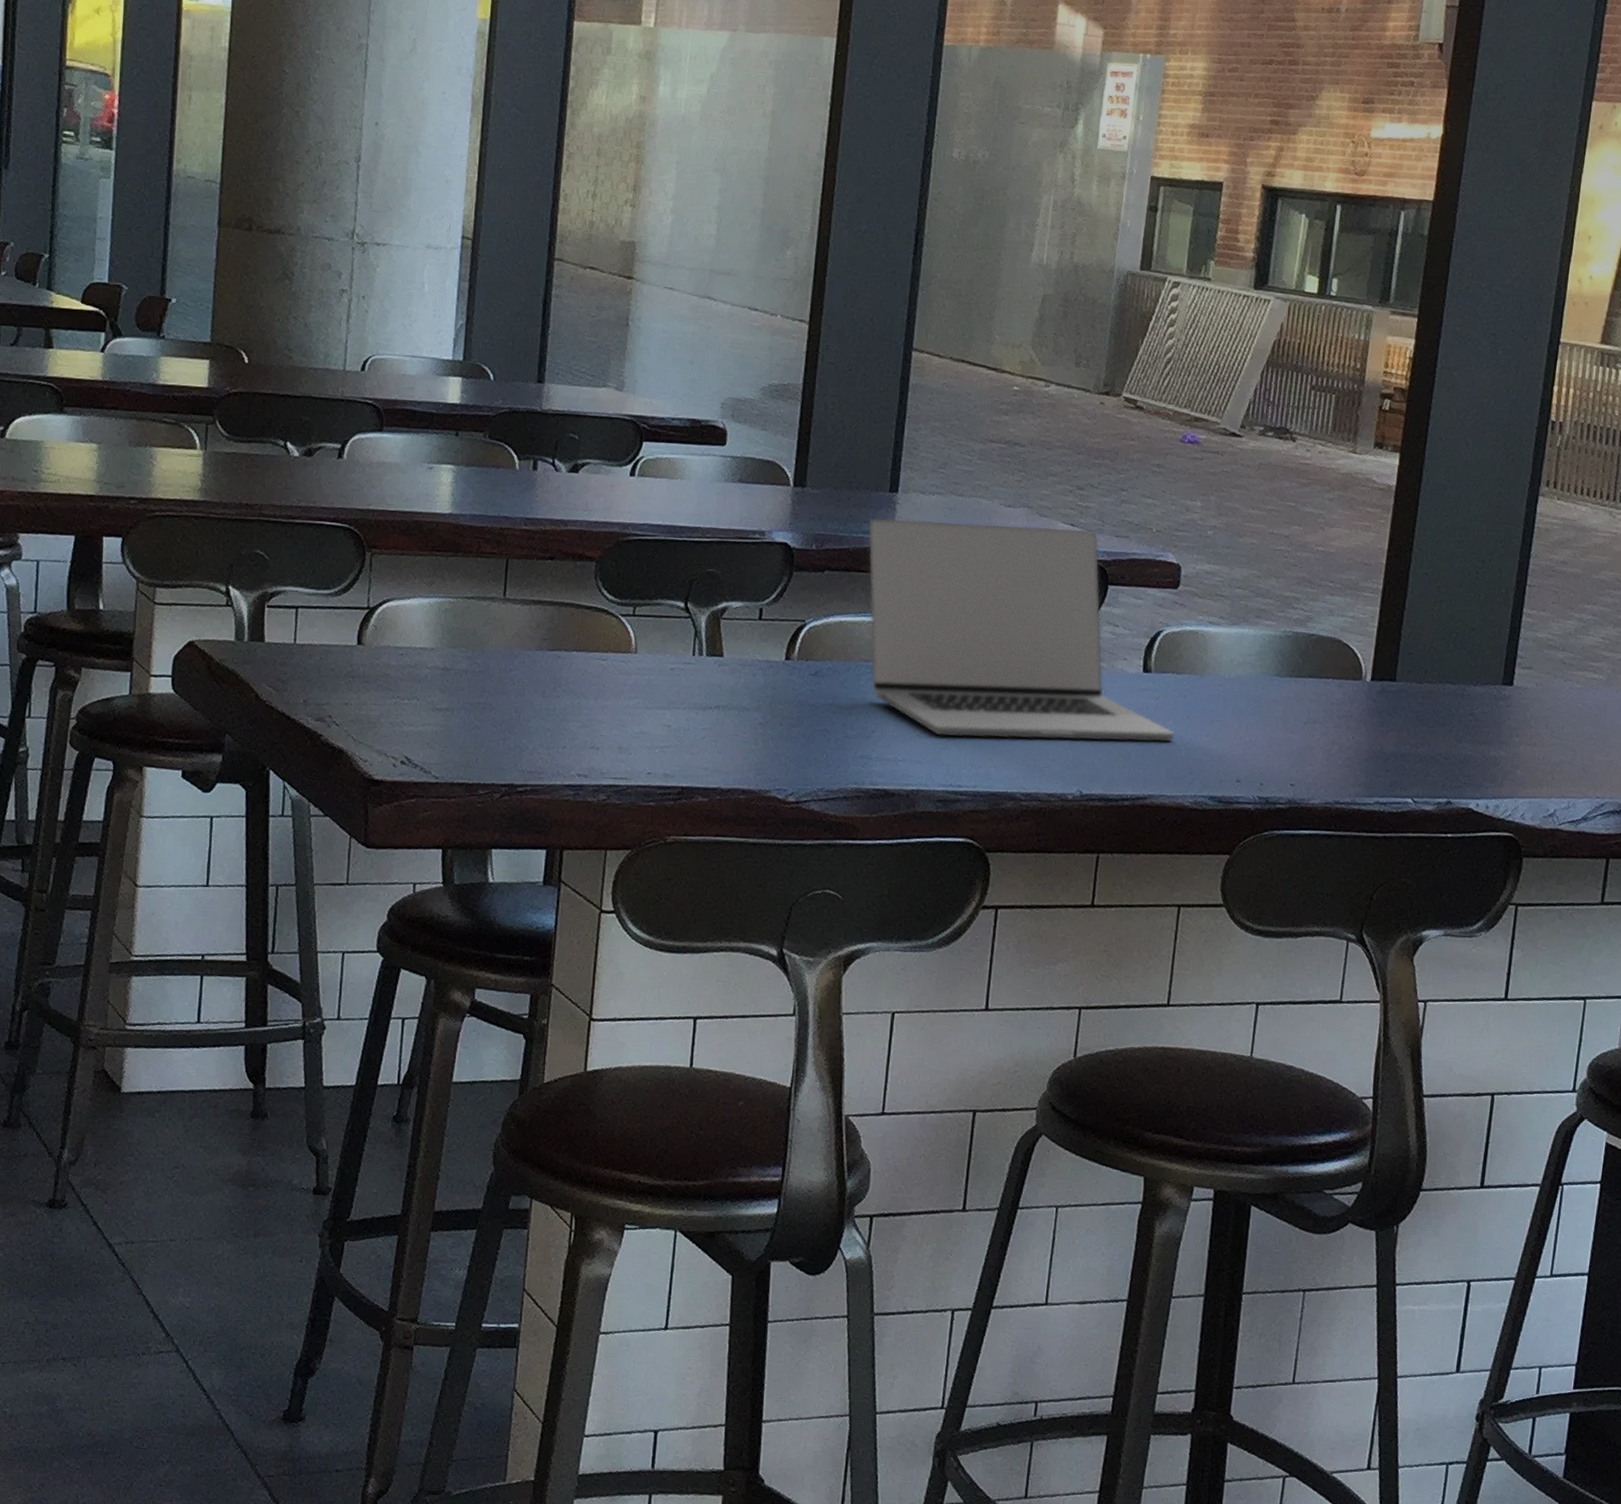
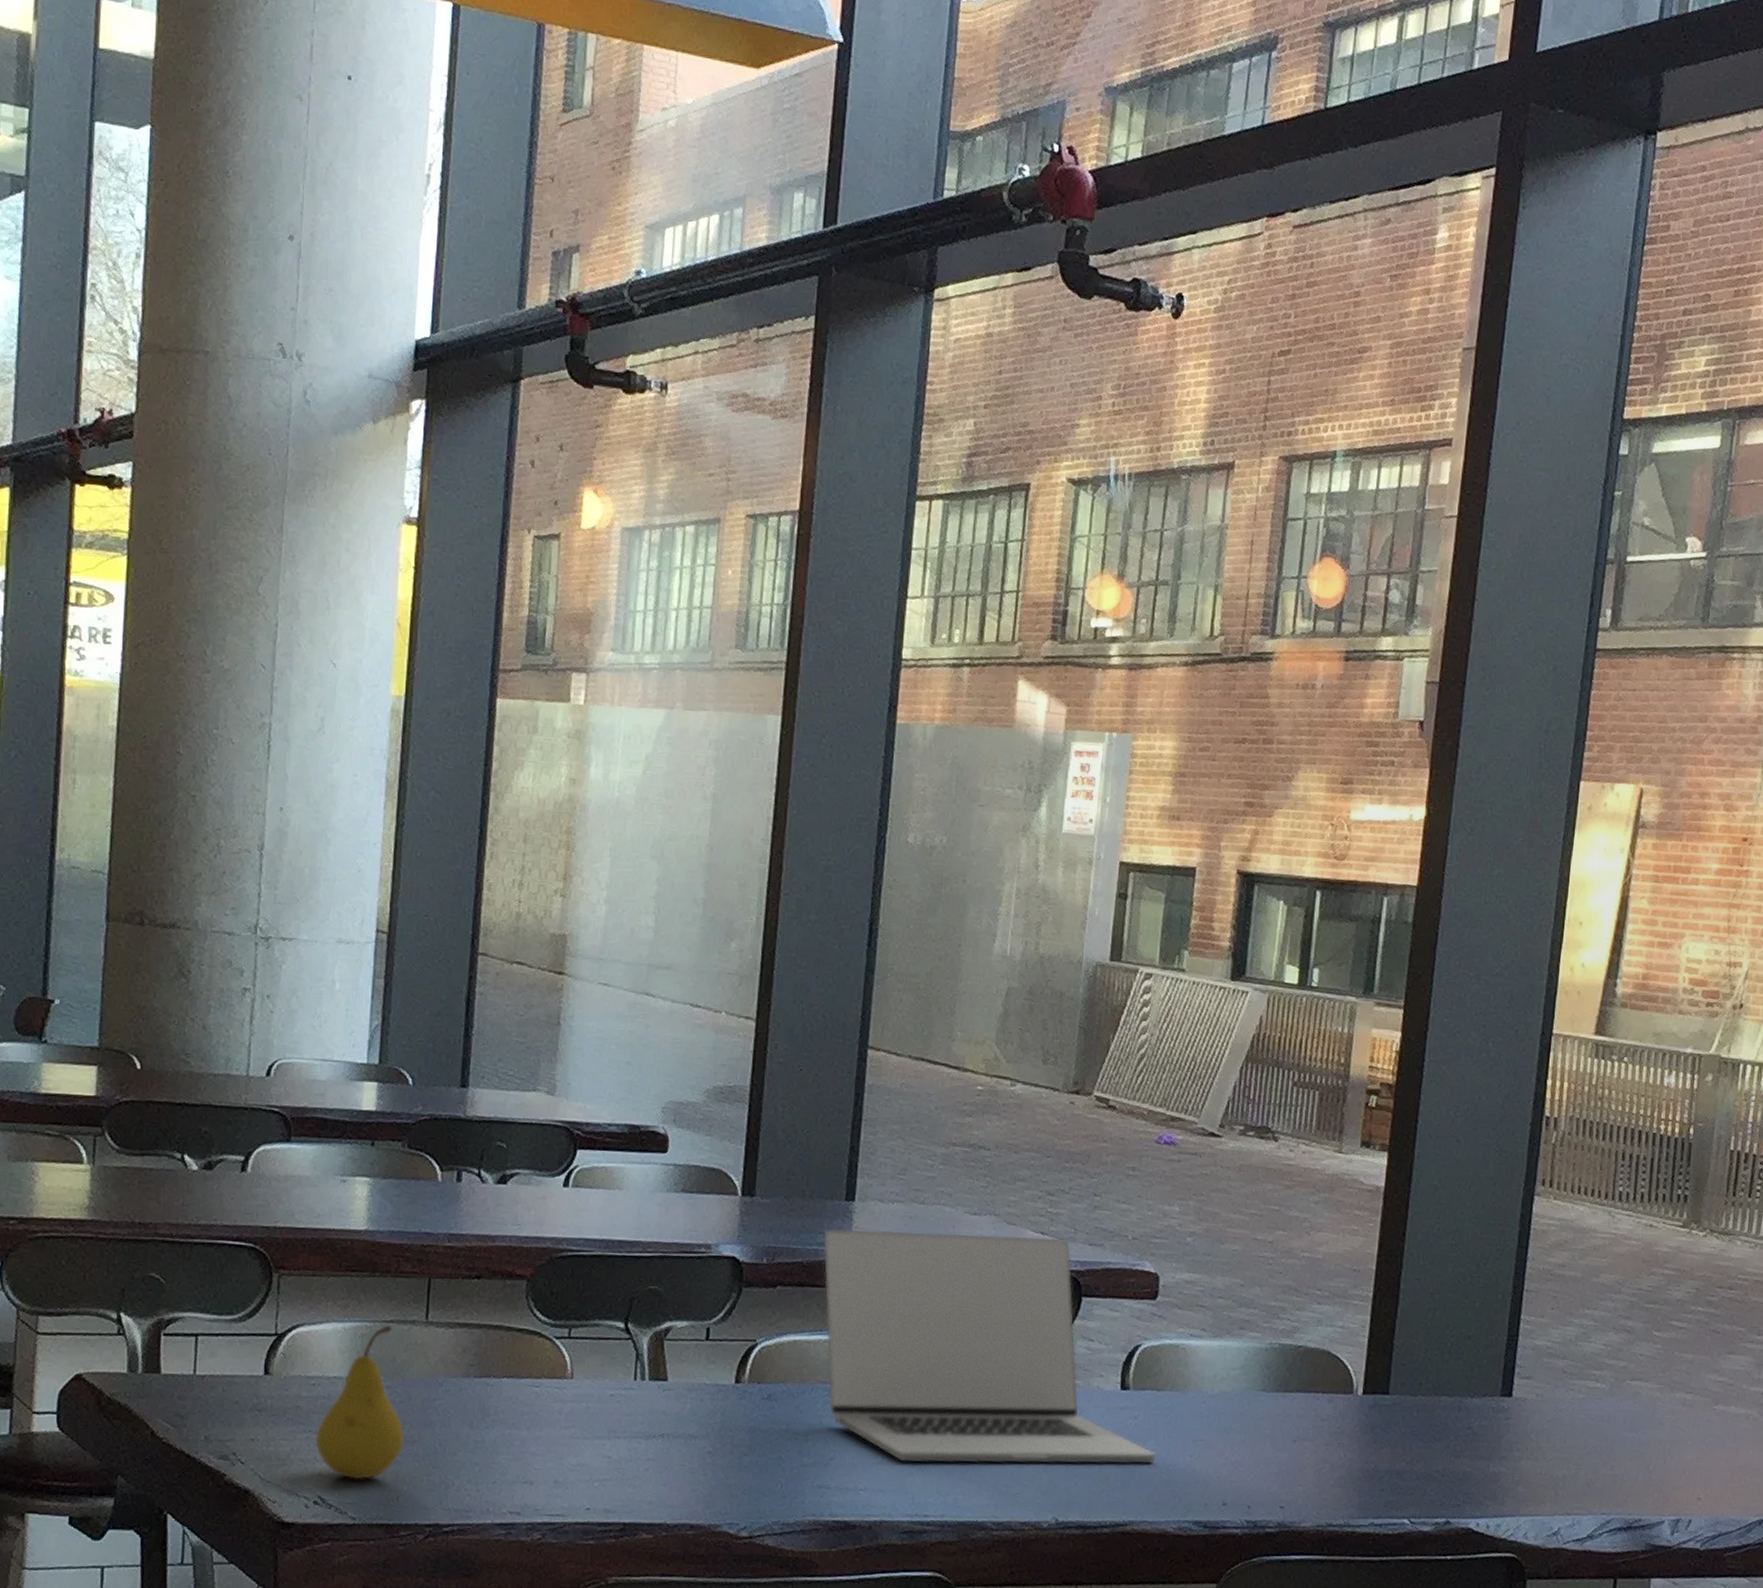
fruit: none [402,600,484,743] -> present [315,1324,405,1480]

